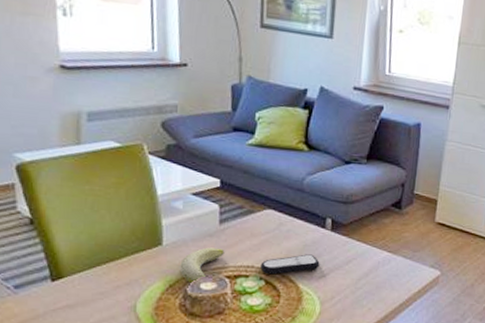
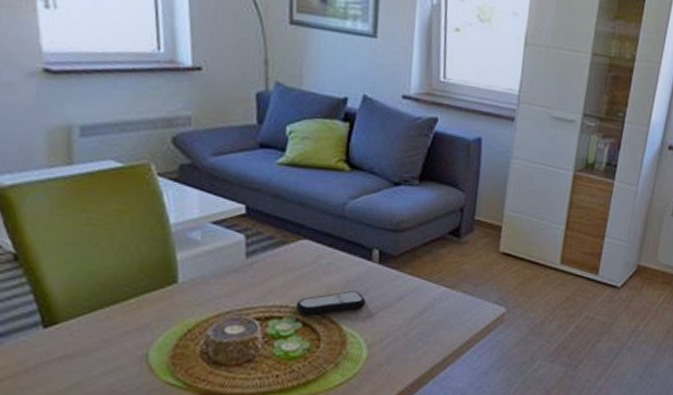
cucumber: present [179,247,225,285] -> none [199,285,253,328]

